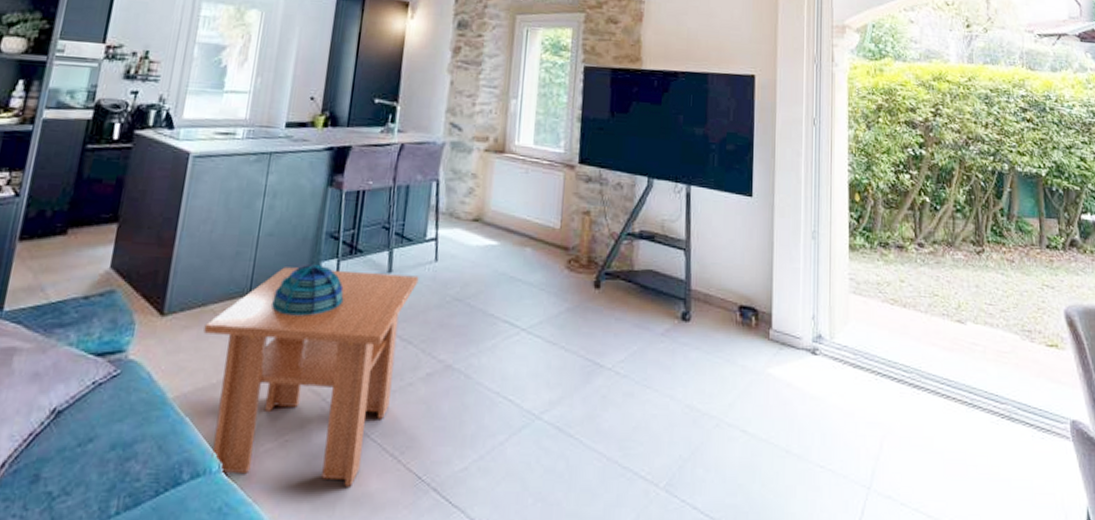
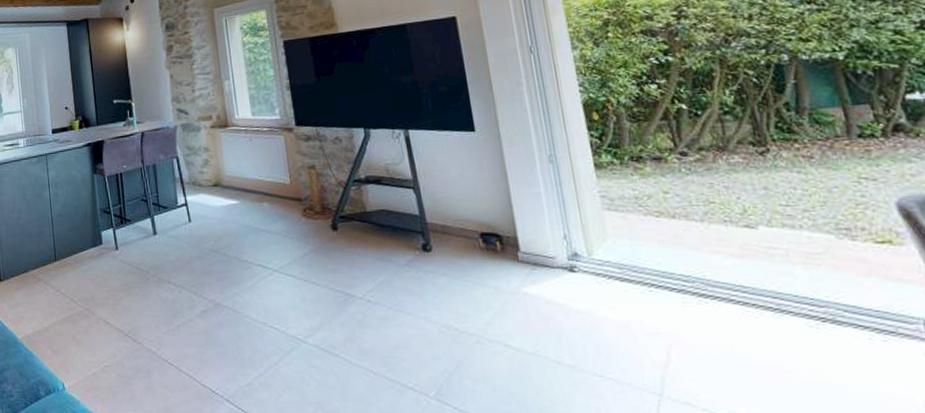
coffee table: present [203,267,419,487] -> none [30,235,180,399]
decorative bowl: present [272,264,344,317] -> none [72,233,125,274]

